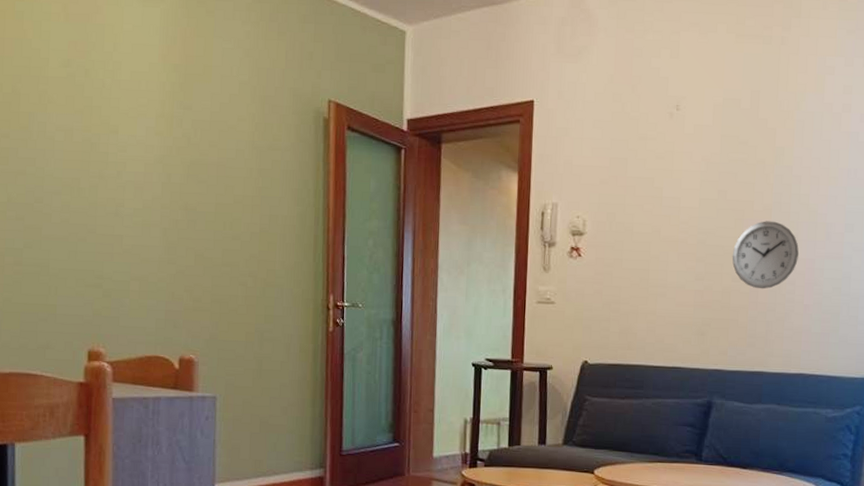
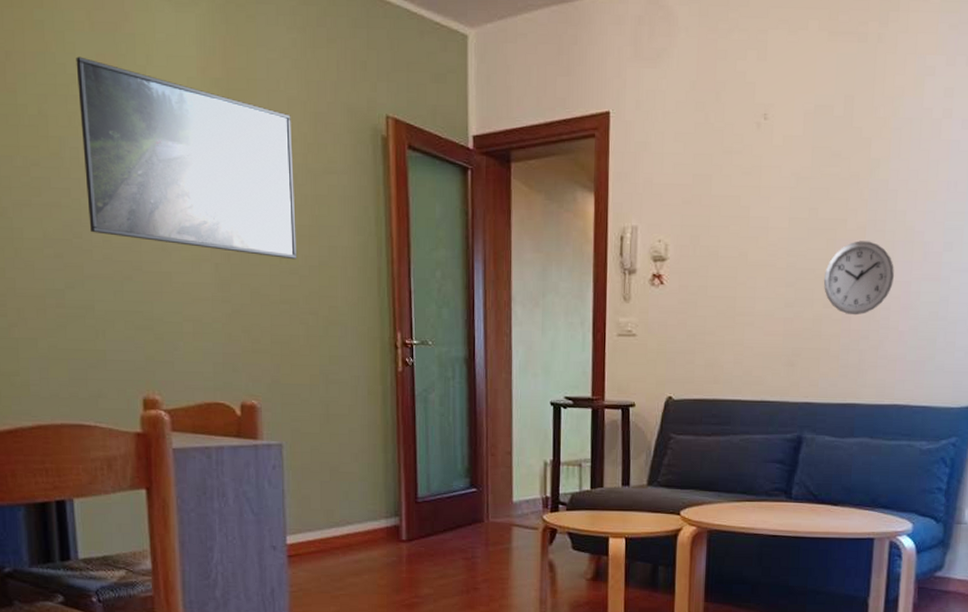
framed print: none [49,43,242,227] -> present [76,56,297,260]

